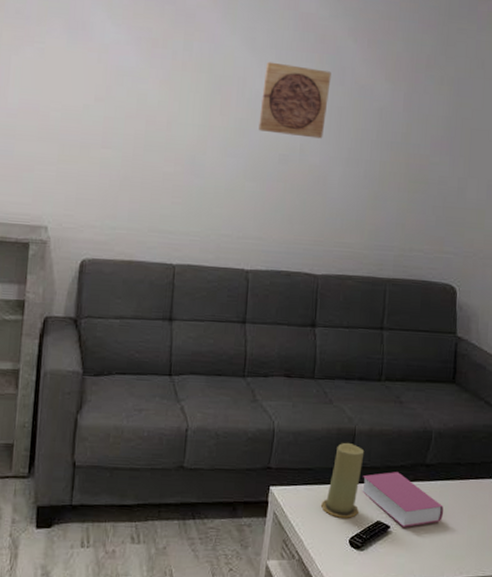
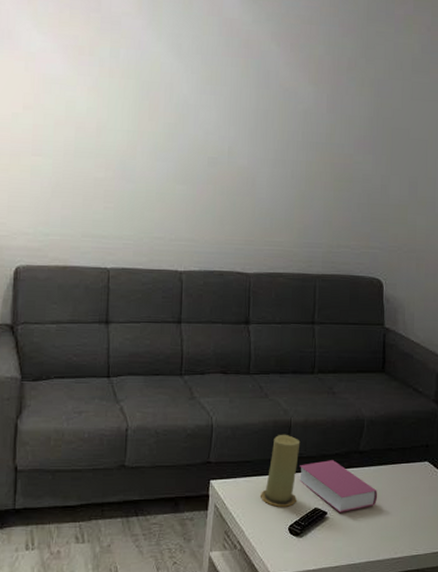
wall panel: present [258,62,331,139] -> none [187,67,256,141]

